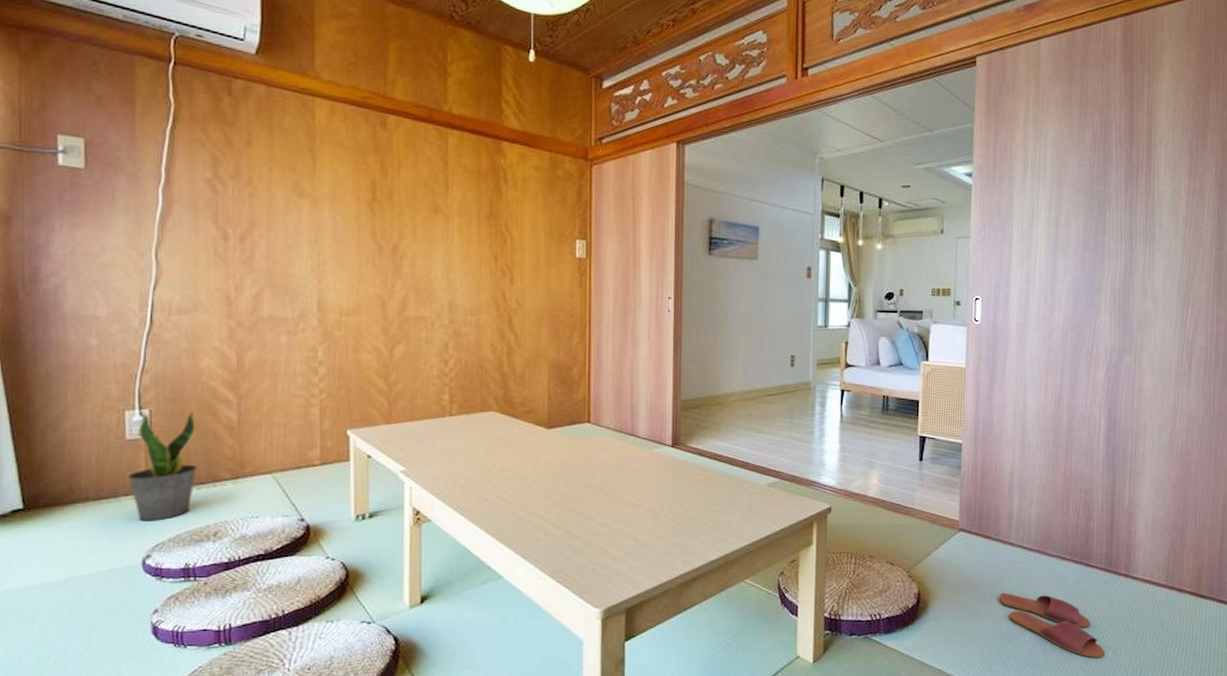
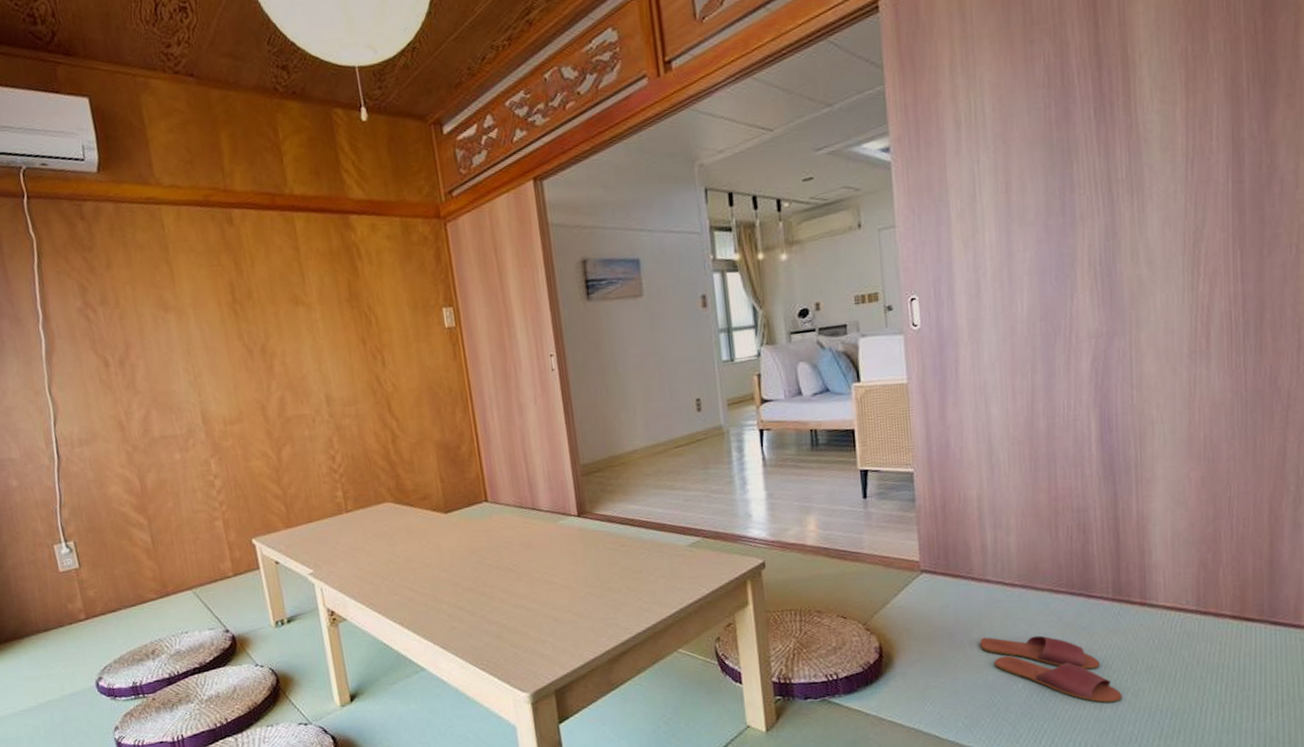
potted plant: present [127,411,198,521] -> none [67,538,127,647]

